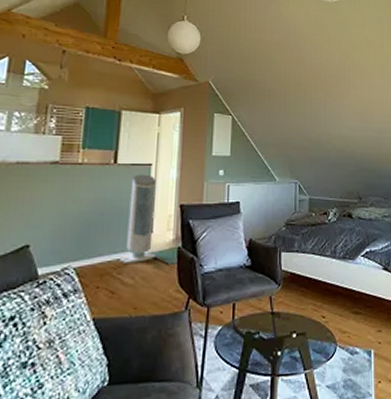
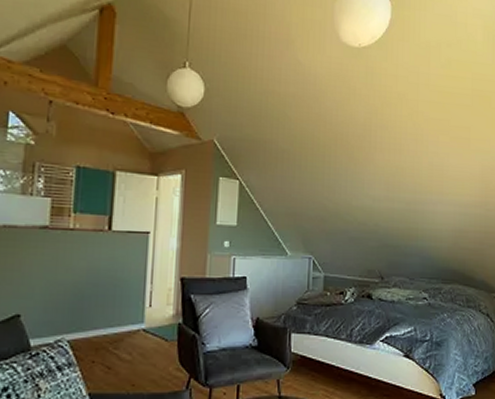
air purifier: present [119,174,156,263] -> none [115,243,155,338]

